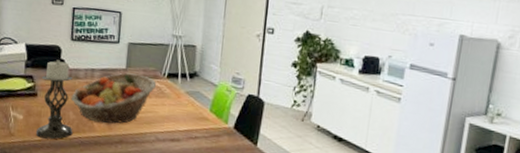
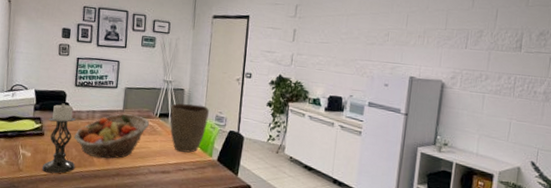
vase: none [180,62,225,119] -> present [170,103,209,153]

